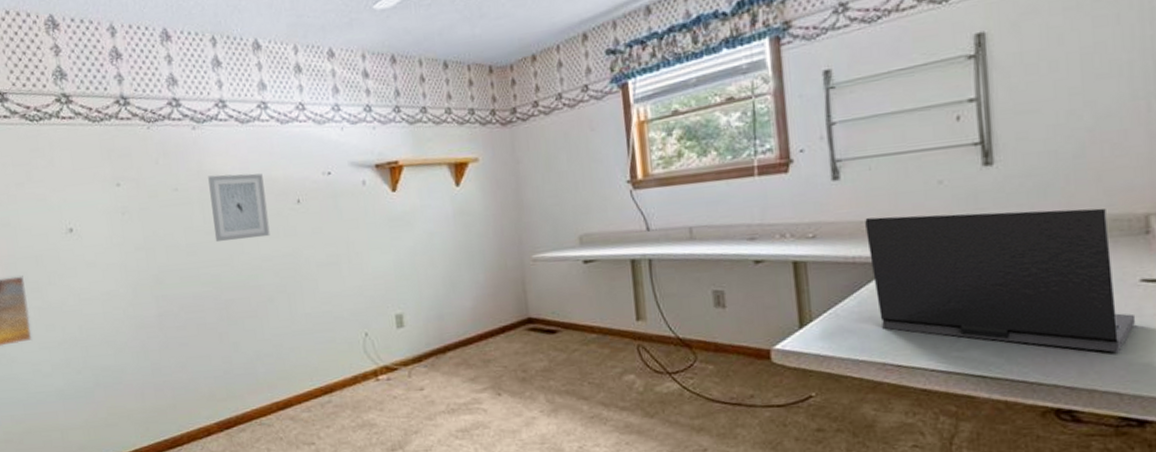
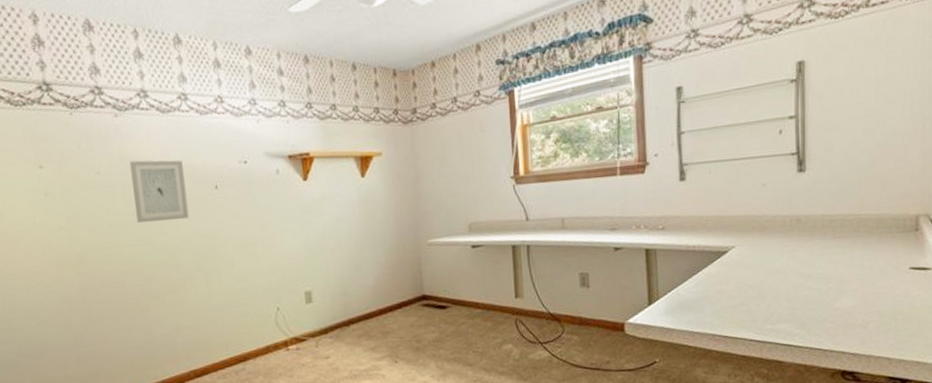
laptop: present [865,208,1136,353] -> none [704,209,905,326]

